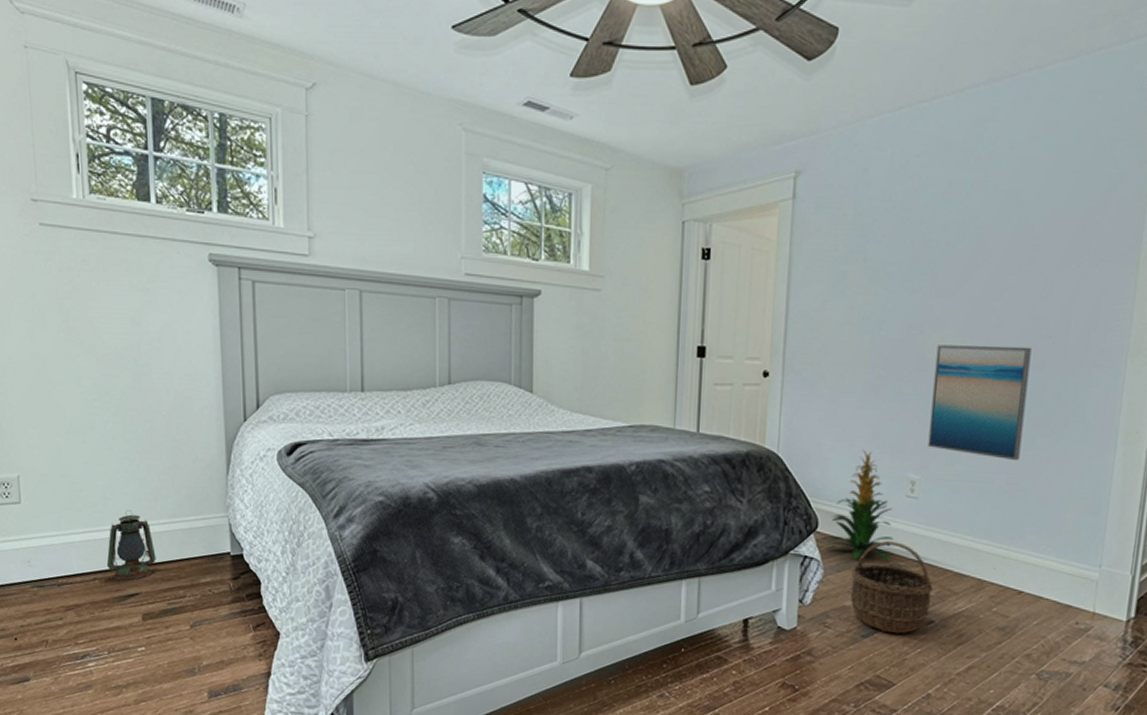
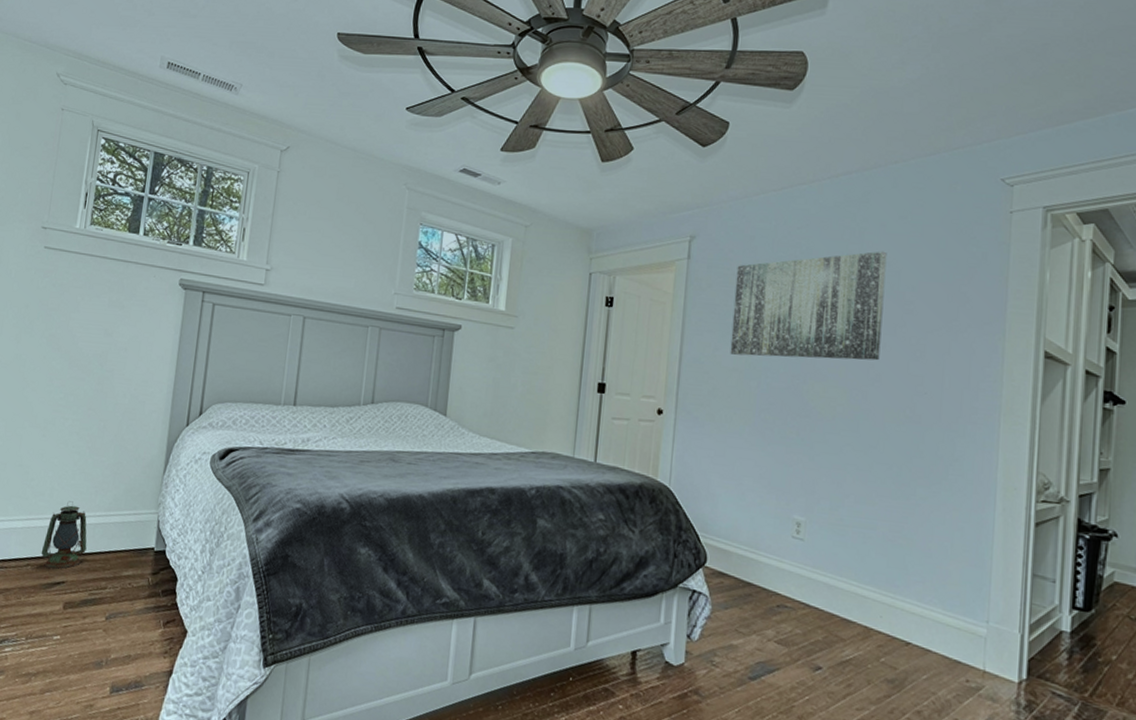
indoor plant: present [824,449,894,562] -> none [712,488,781,602]
wall art: none [841,178,1016,307] -> present [730,251,887,361]
wicker basket: present [850,541,934,634] -> none [738,580,821,679]
wall art: present [928,345,1032,461] -> none [812,394,909,510]

